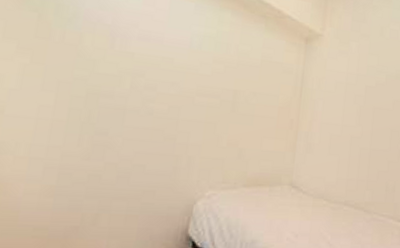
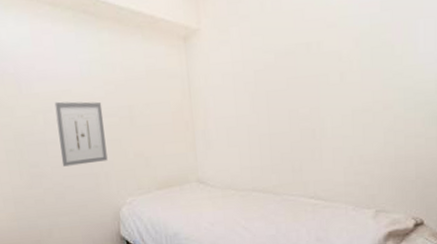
wall art: none [138,67,205,144] -> present [54,101,108,167]

